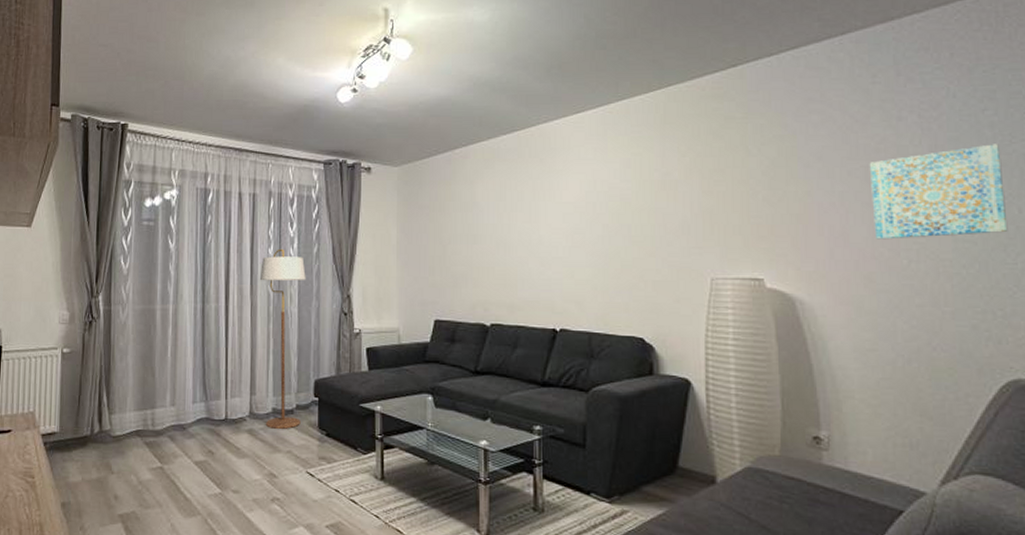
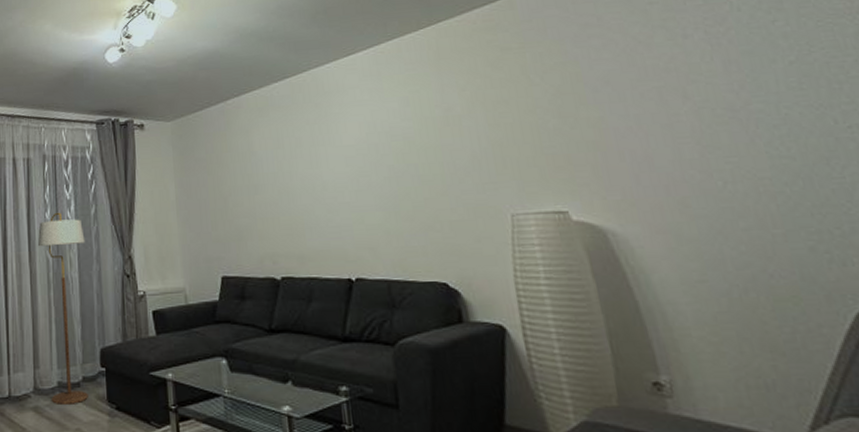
wall art: present [869,144,1008,240] -> none [661,54,827,162]

